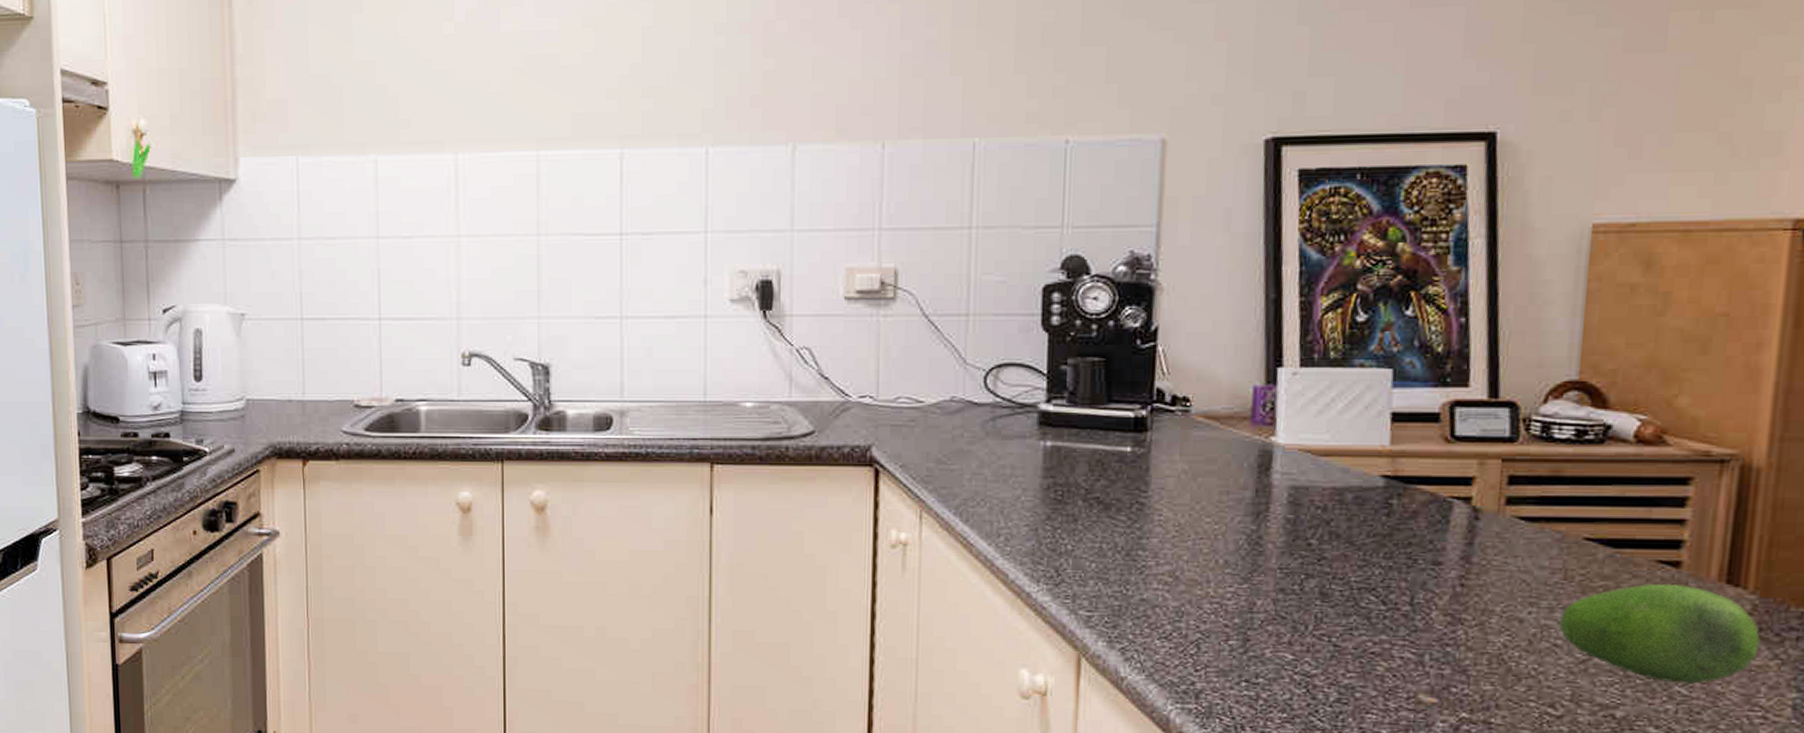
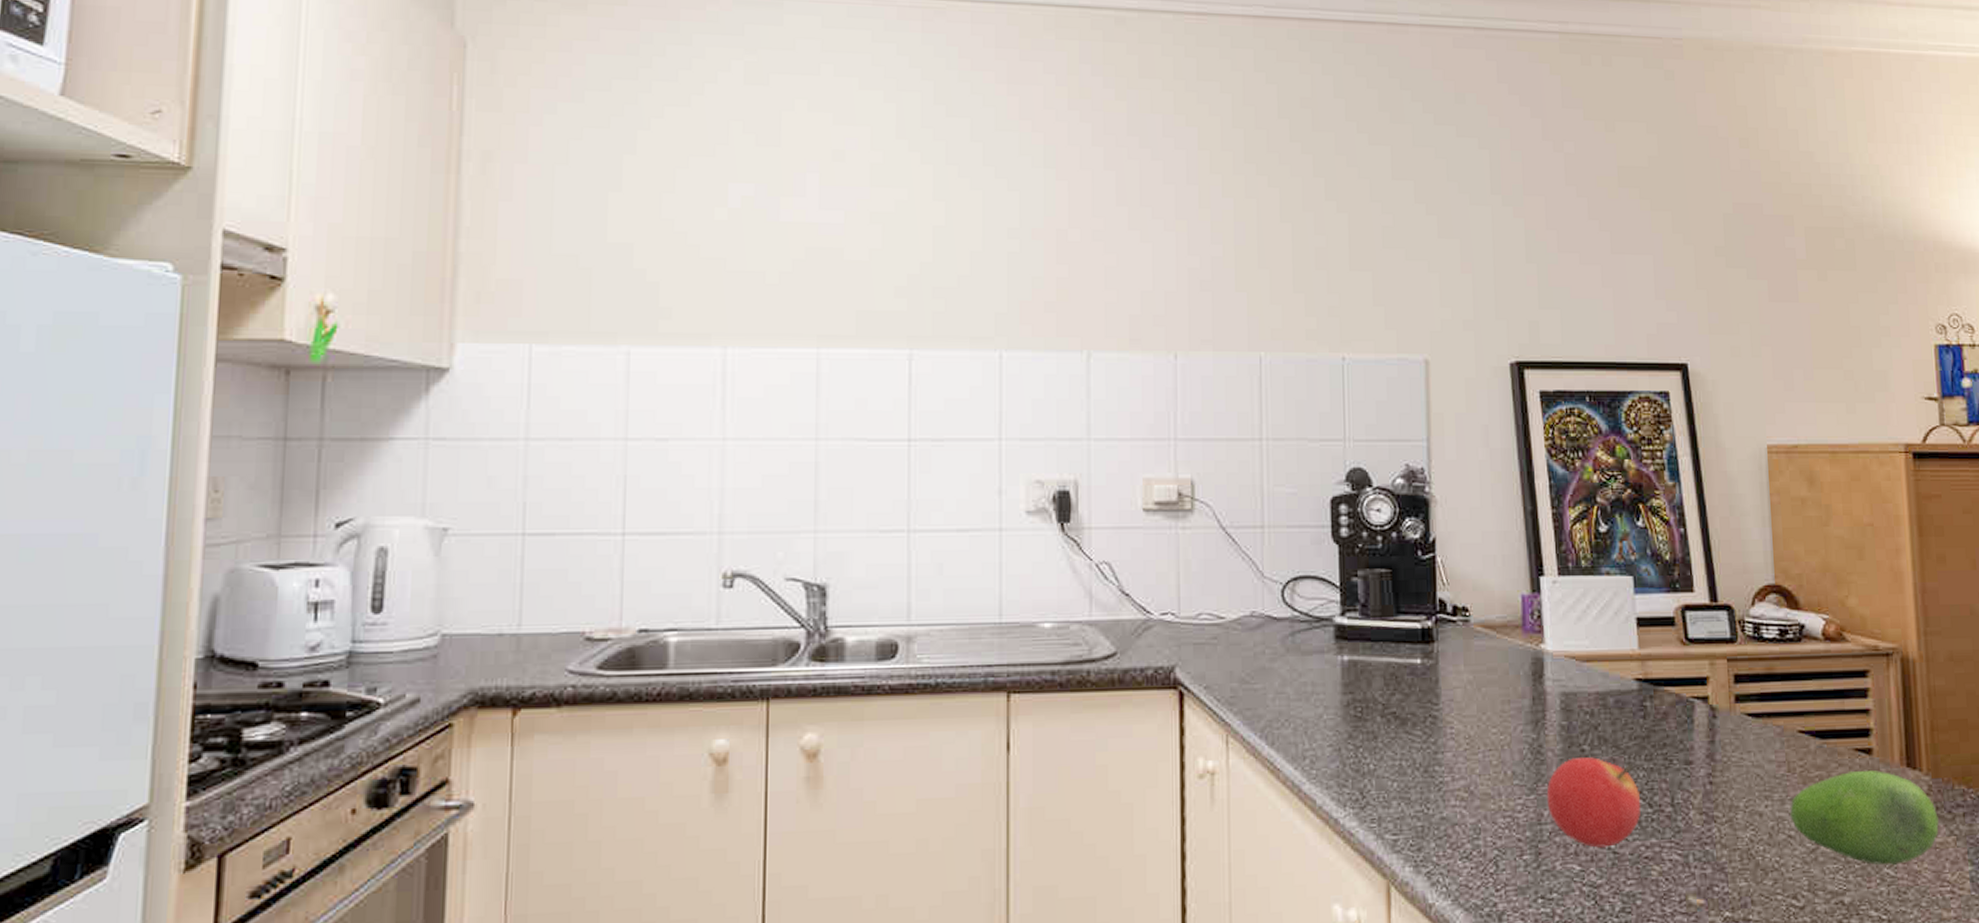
fruit: none [1261,551,1374,640] -> present [1546,757,1641,848]

